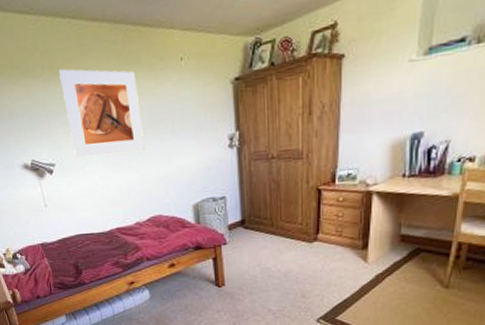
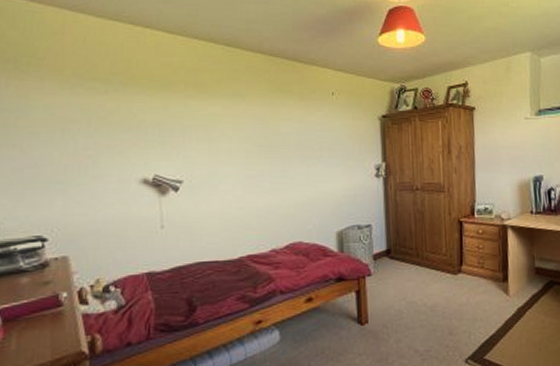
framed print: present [59,69,145,158] -> none [204,88,289,177]

